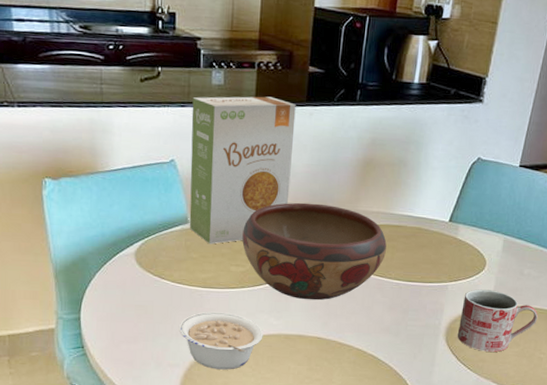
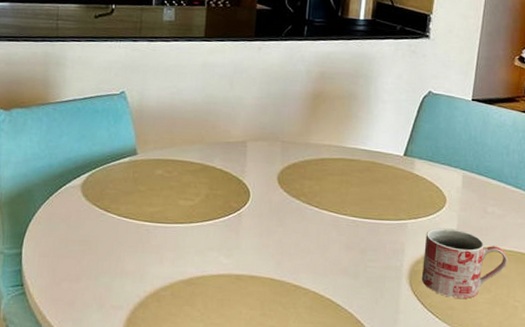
legume: present [178,312,263,370] -> none [123,248,213,314]
food box: present [189,96,296,244] -> none [137,31,245,177]
decorative bowl: present [242,202,387,301] -> none [191,135,340,238]

